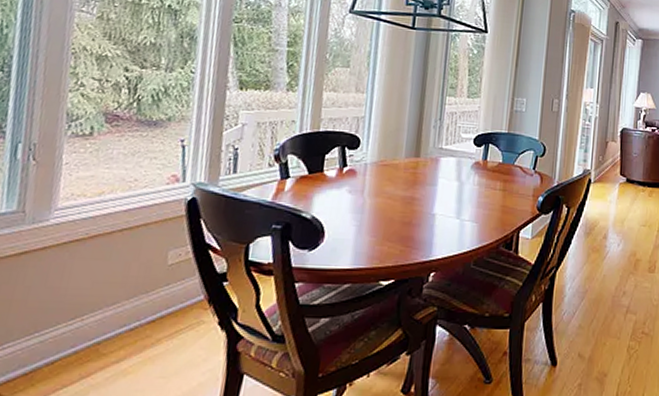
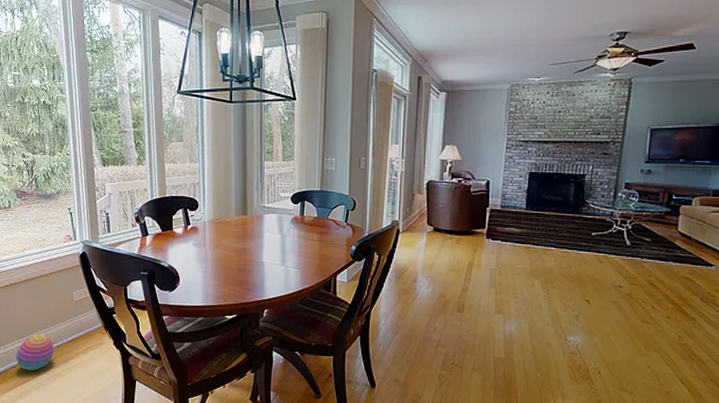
stacking toy: none [57,312,124,368] -> present [16,334,55,371]

